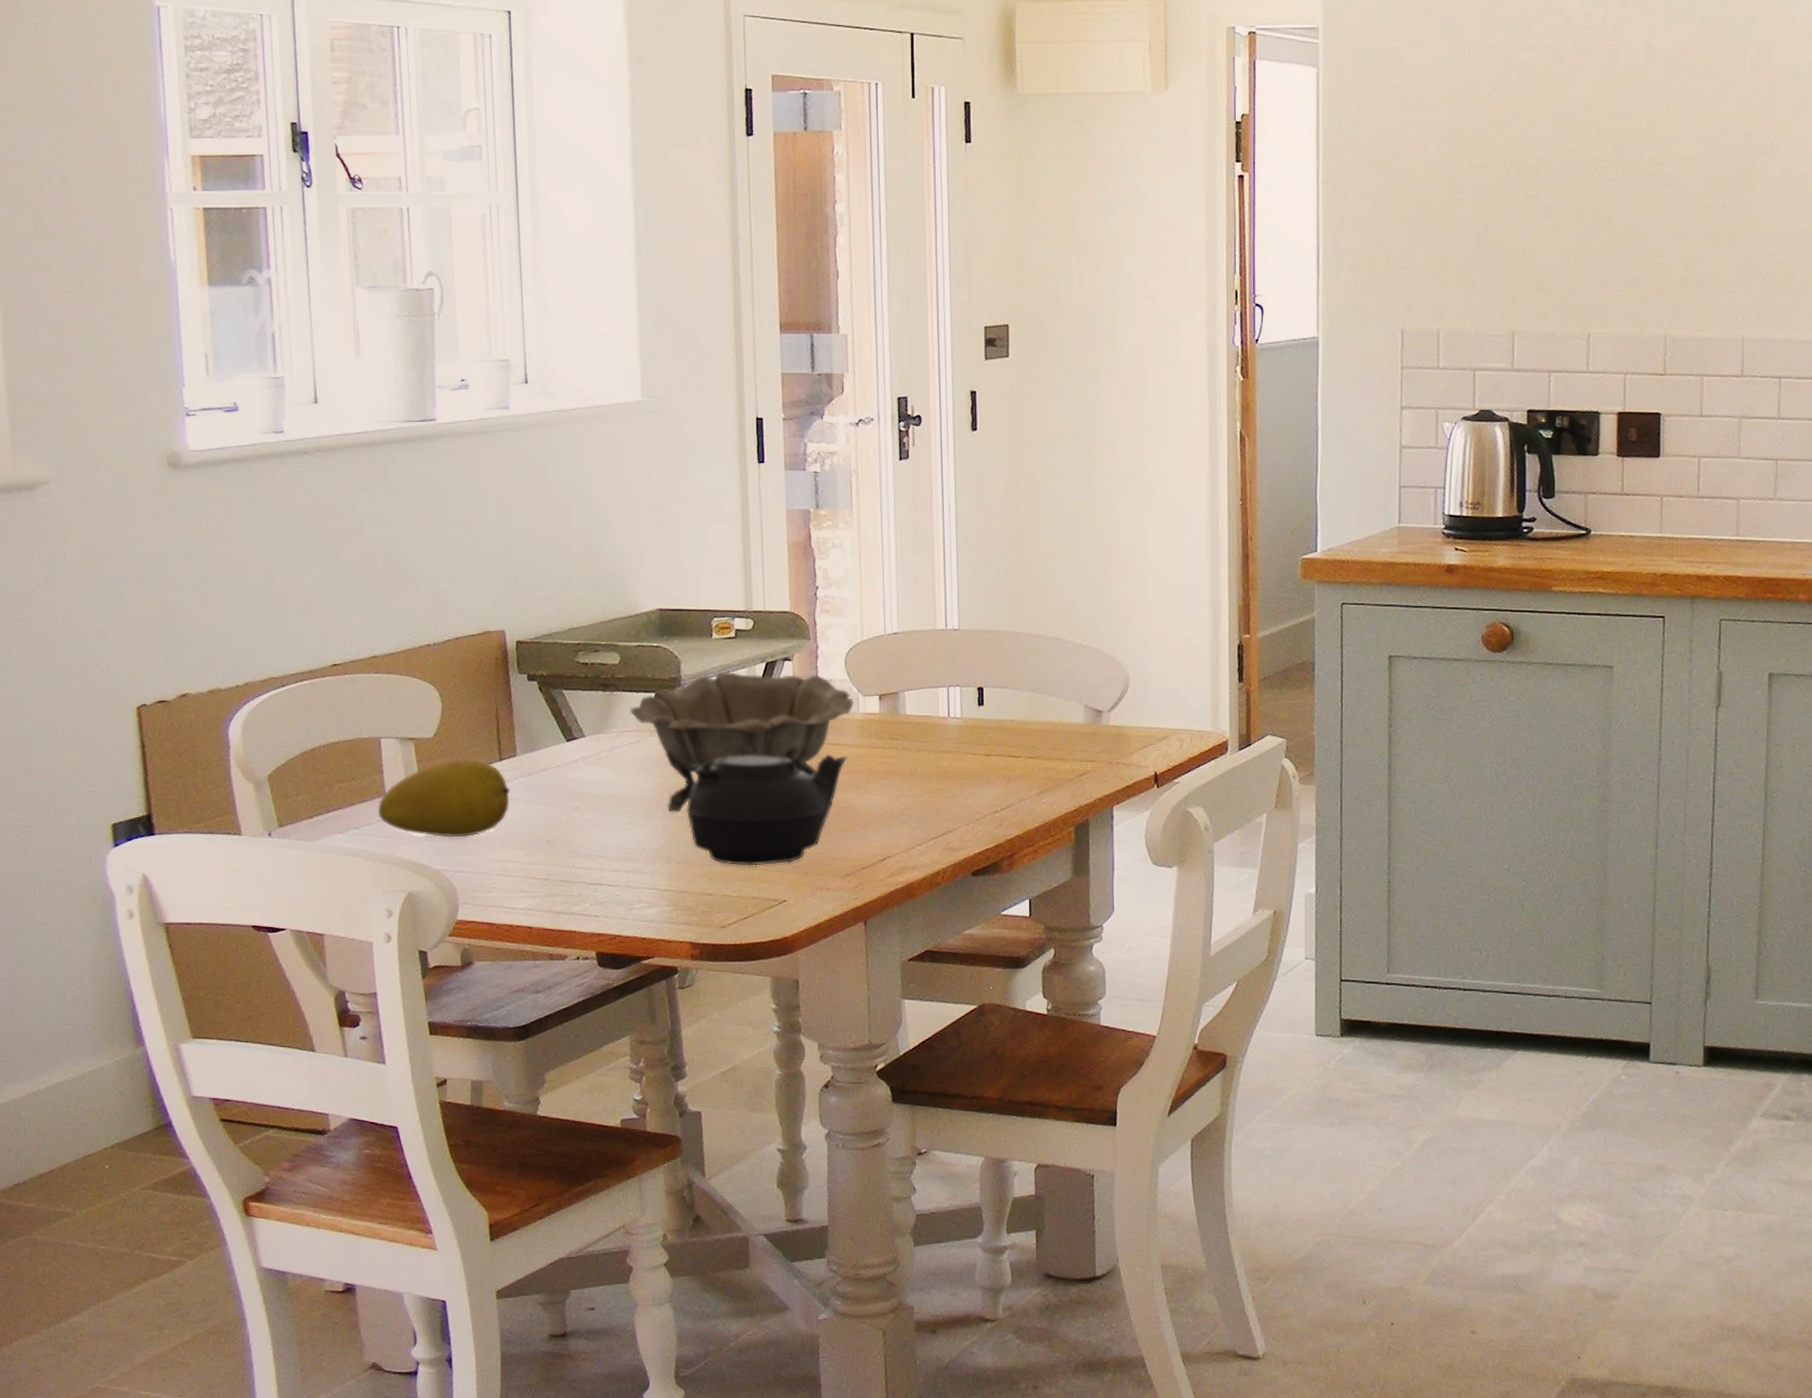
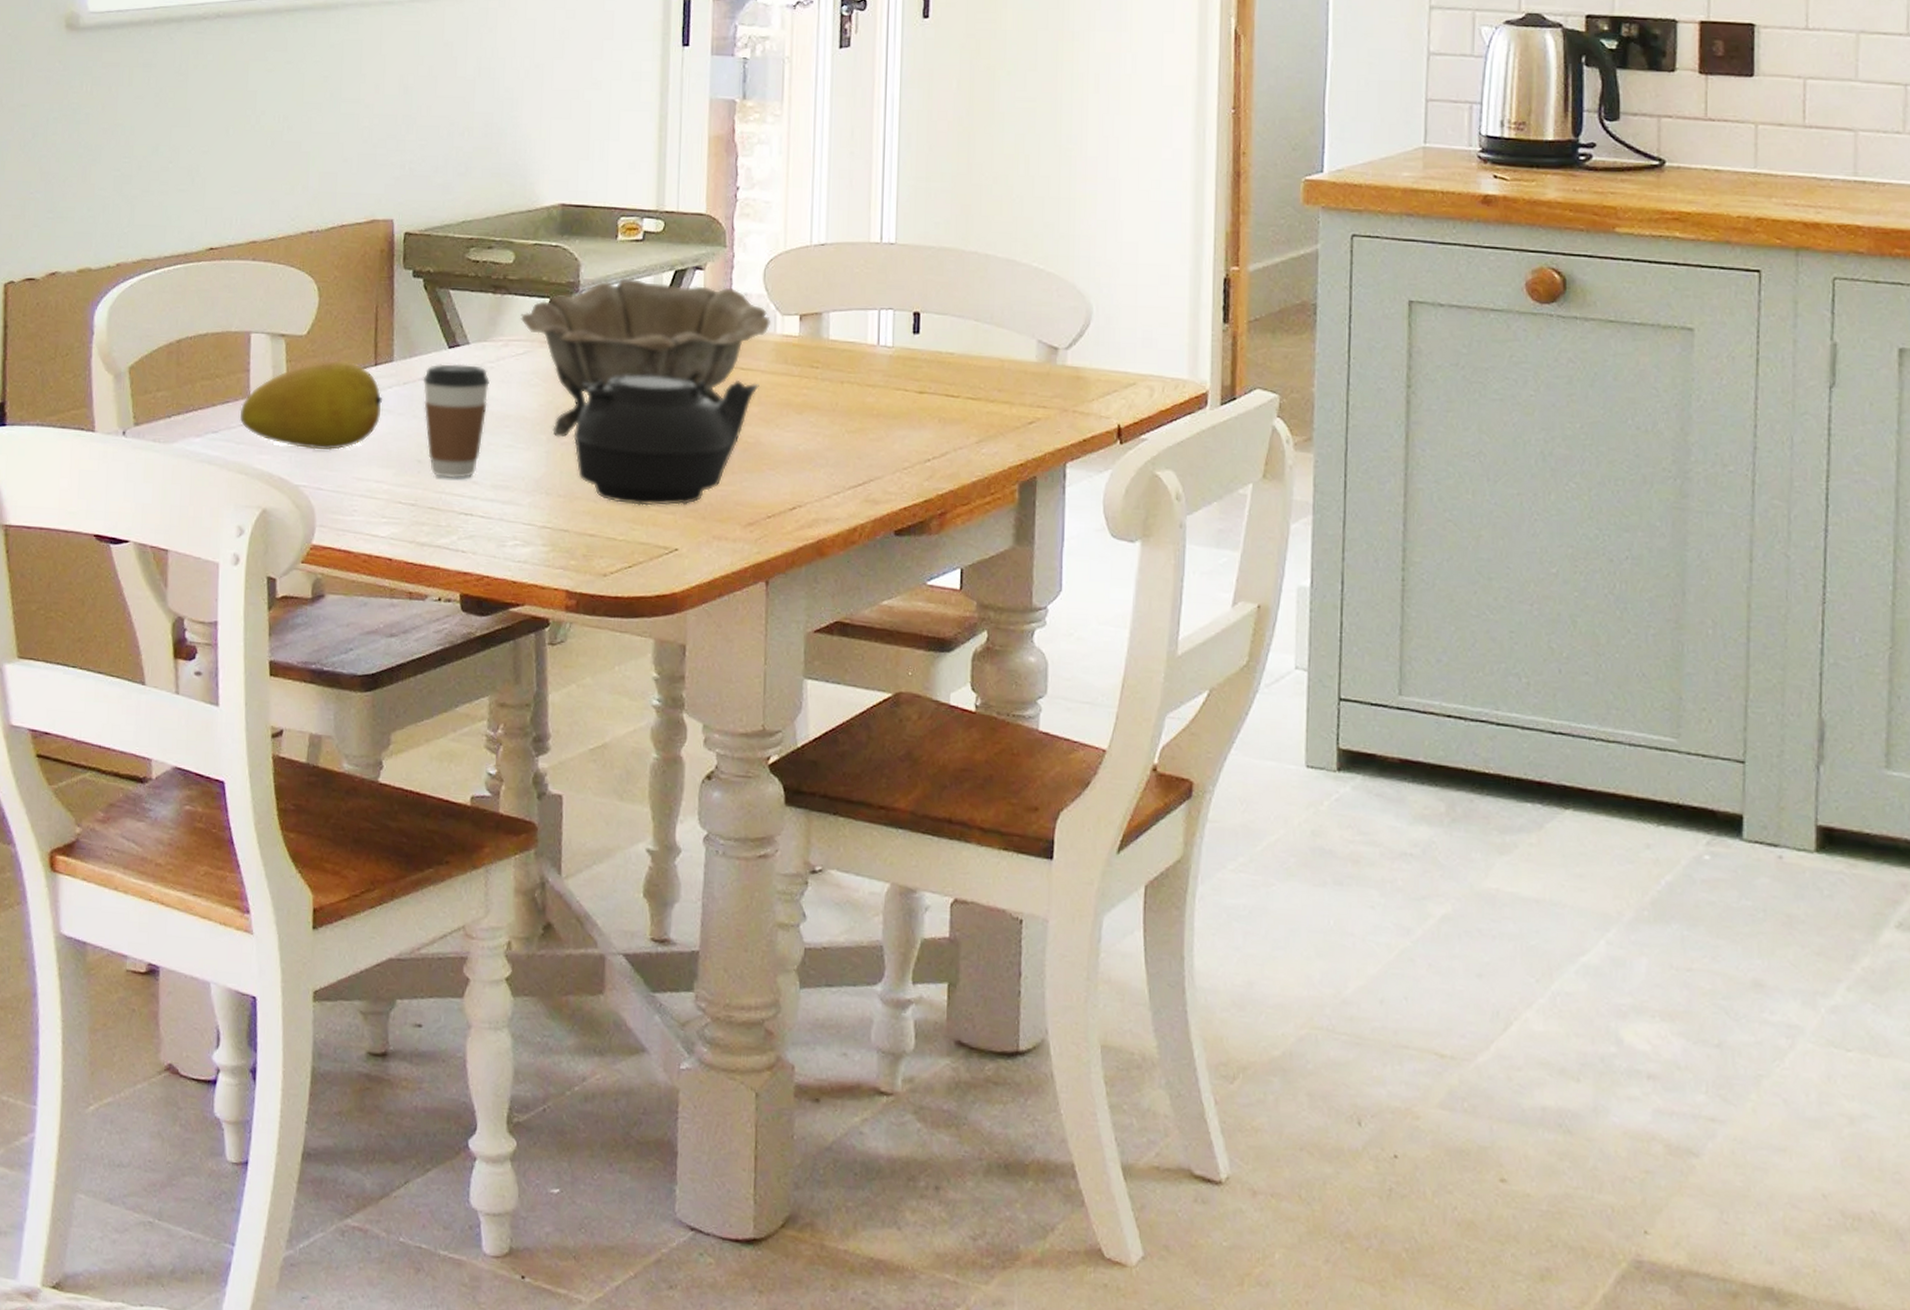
coffee cup: none [545,755,607,854] -> present [423,364,490,479]

